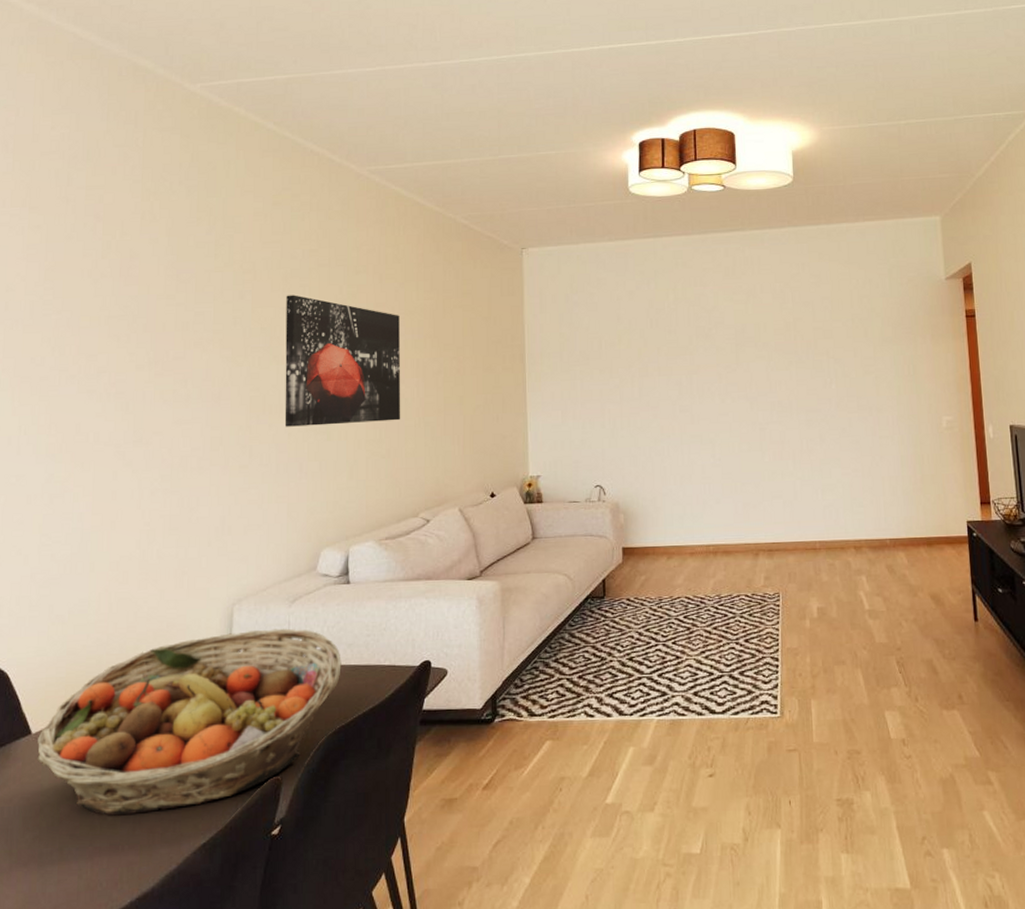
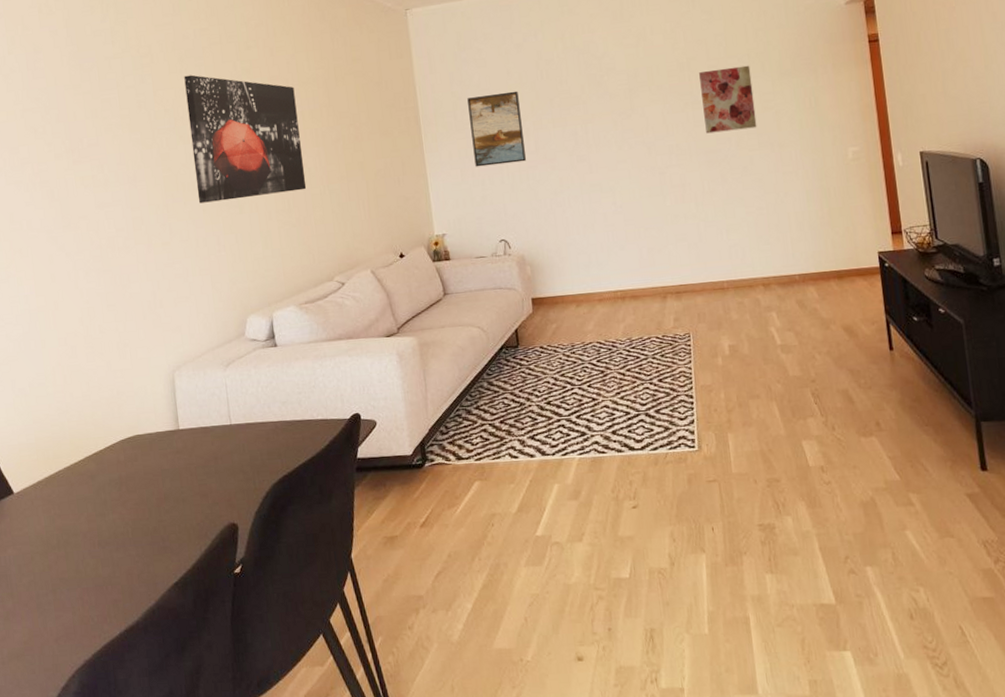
fruit basket: present [37,628,341,816] -> none [20,390,279,562]
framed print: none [575,337,629,410] -> present [467,91,526,167]
wall art: none [805,329,857,393] -> present [699,65,757,134]

